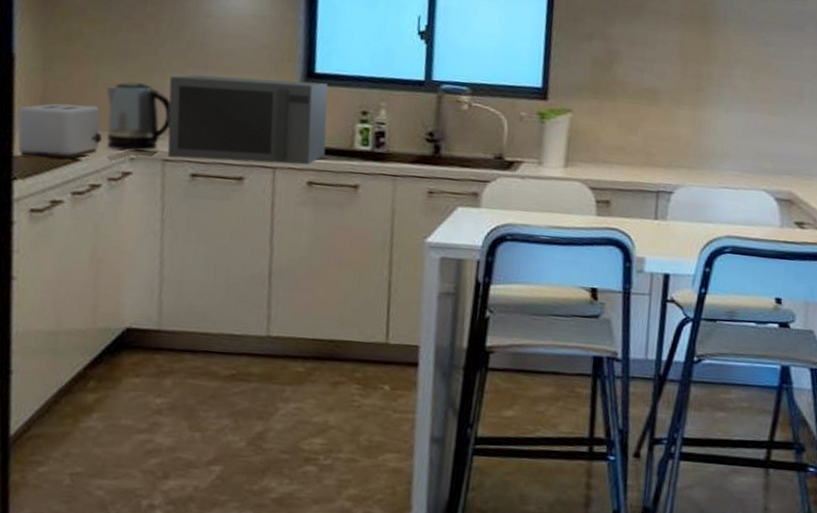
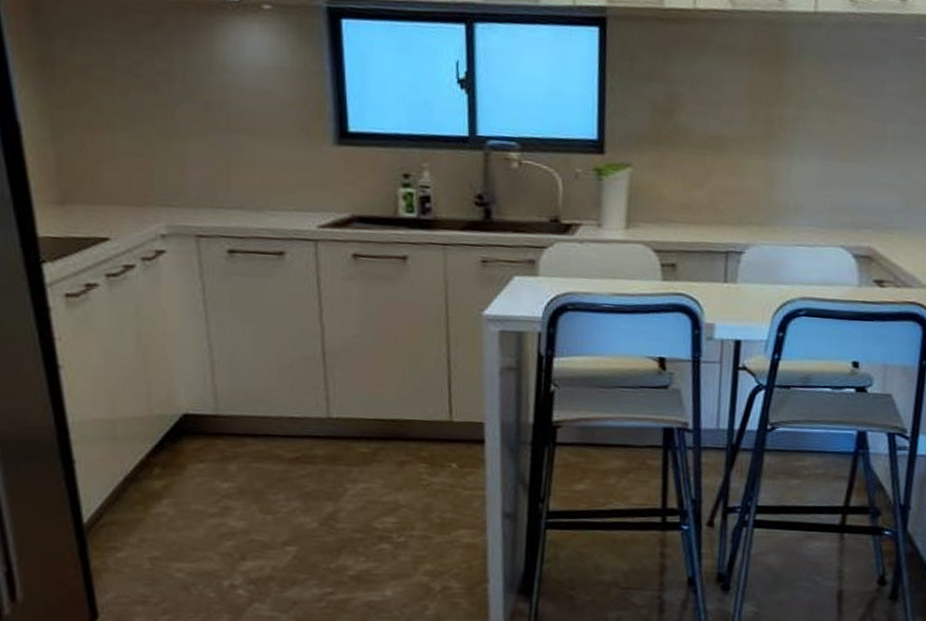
toaster: present [18,103,102,160] -> none [35,177,128,239]
kettle: present [106,82,171,151] -> none [125,150,198,227]
microwave: present [167,75,328,166] -> none [191,139,368,237]

